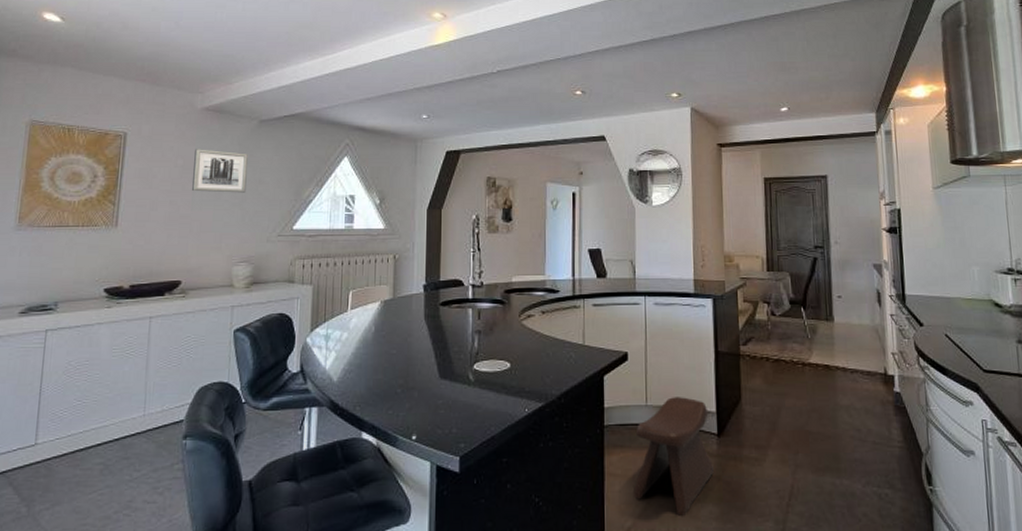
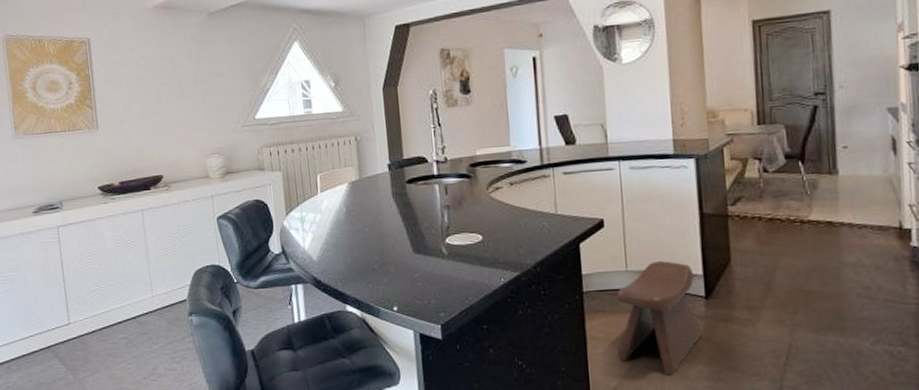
wall art: present [192,149,248,193] -> none [153,47,206,90]

